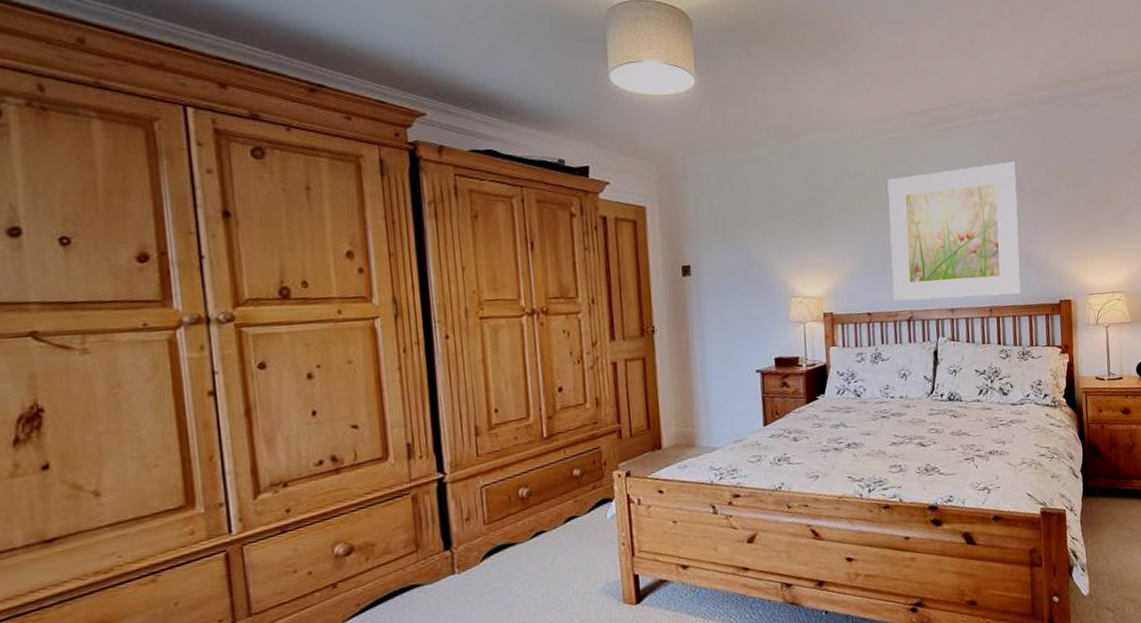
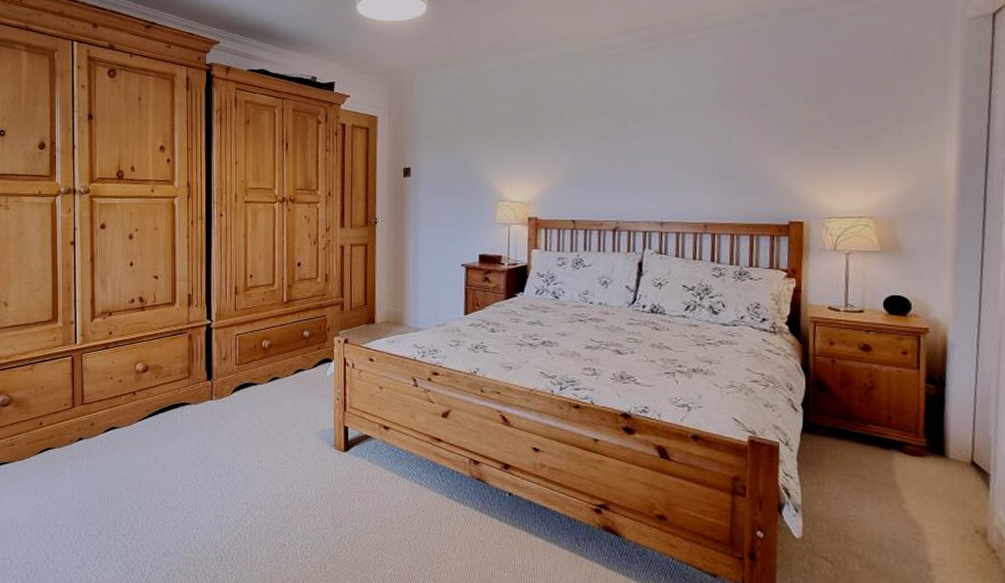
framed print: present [887,161,1021,301] -> none [599,76,746,213]

